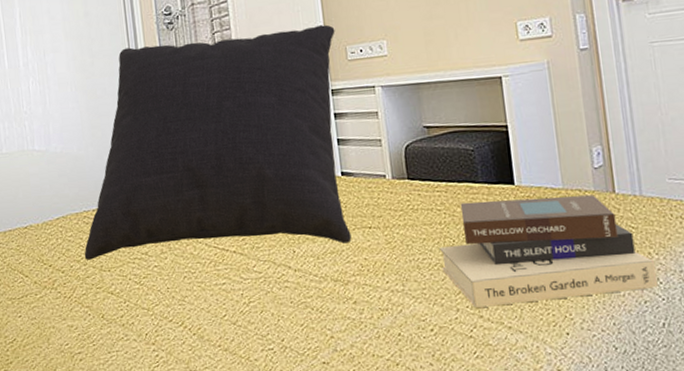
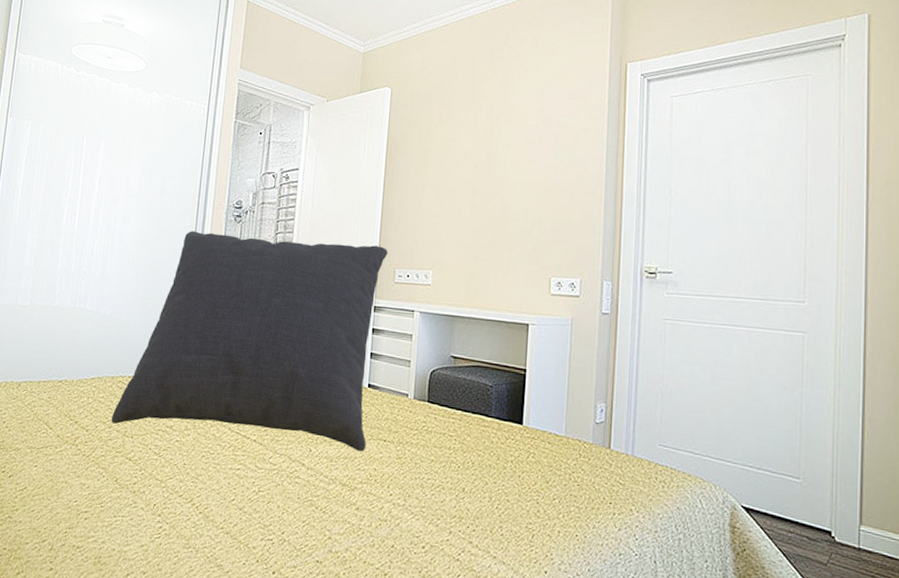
books: present [440,195,658,308] -> none [443,433,635,543]

